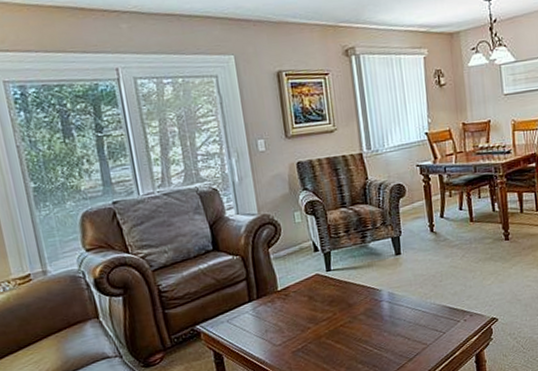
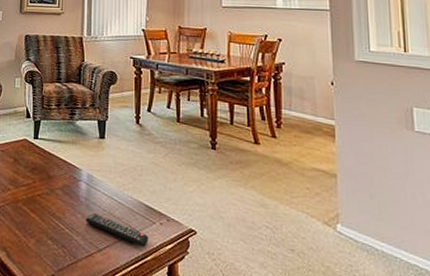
remote control: none [392,327,455,346] -> present [85,212,149,247]

